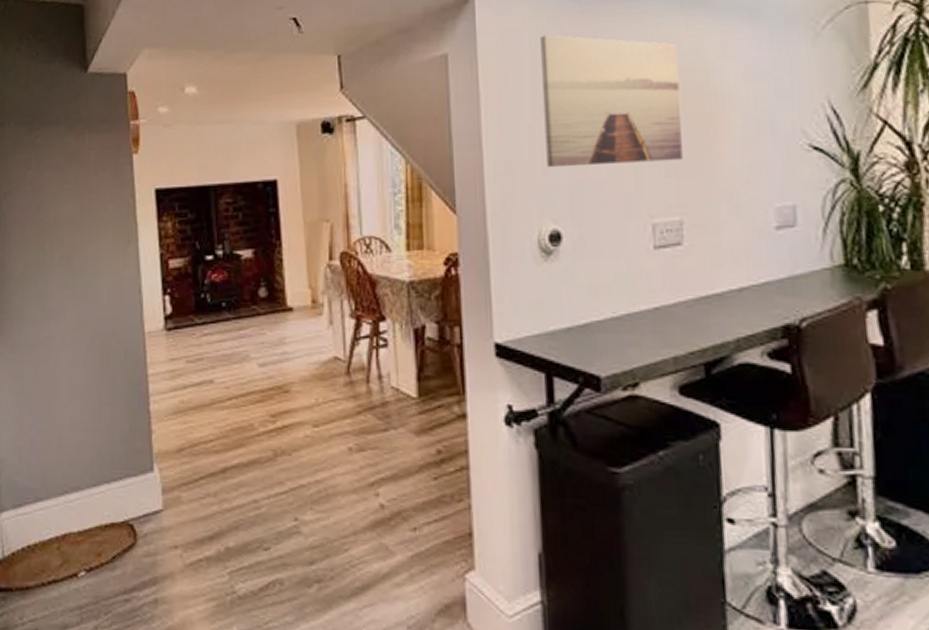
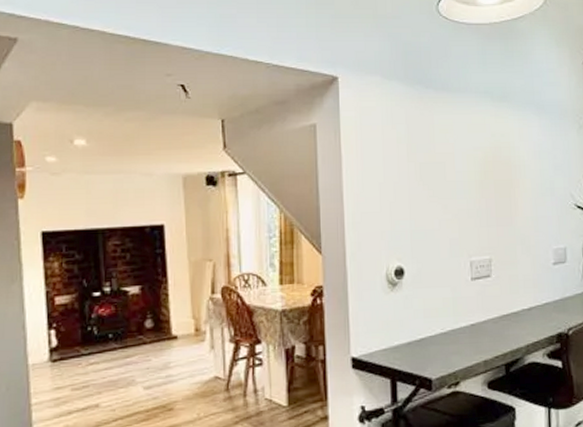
wall art: present [540,35,683,168] -> none [390,114,492,218]

